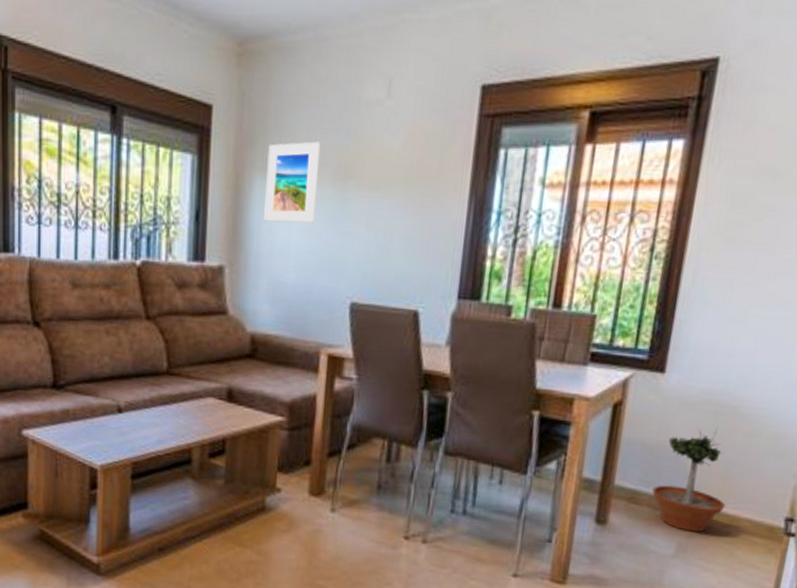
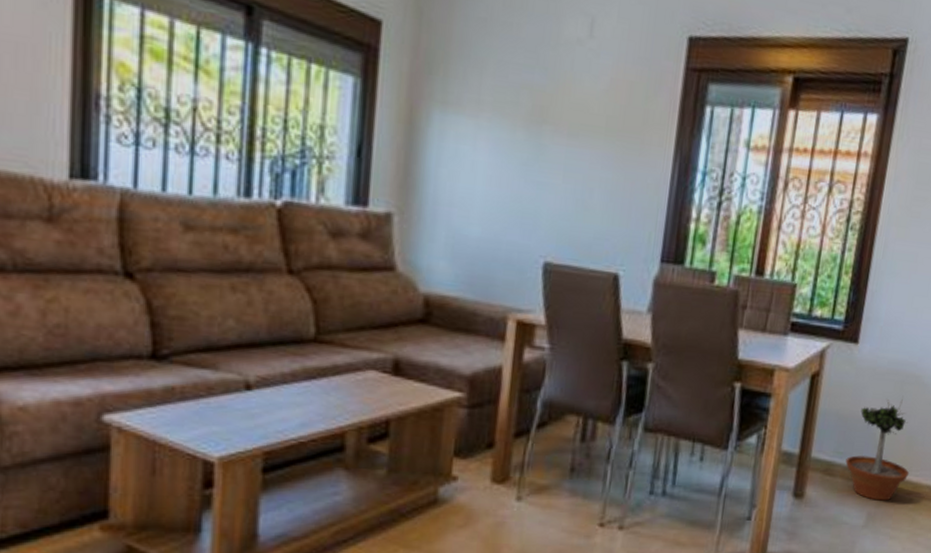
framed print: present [264,141,321,223] -> none [443,75,513,170]

